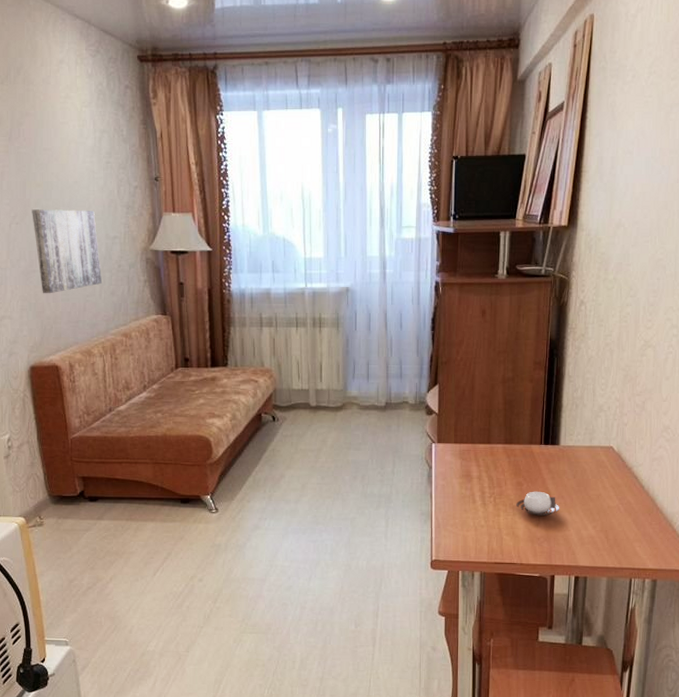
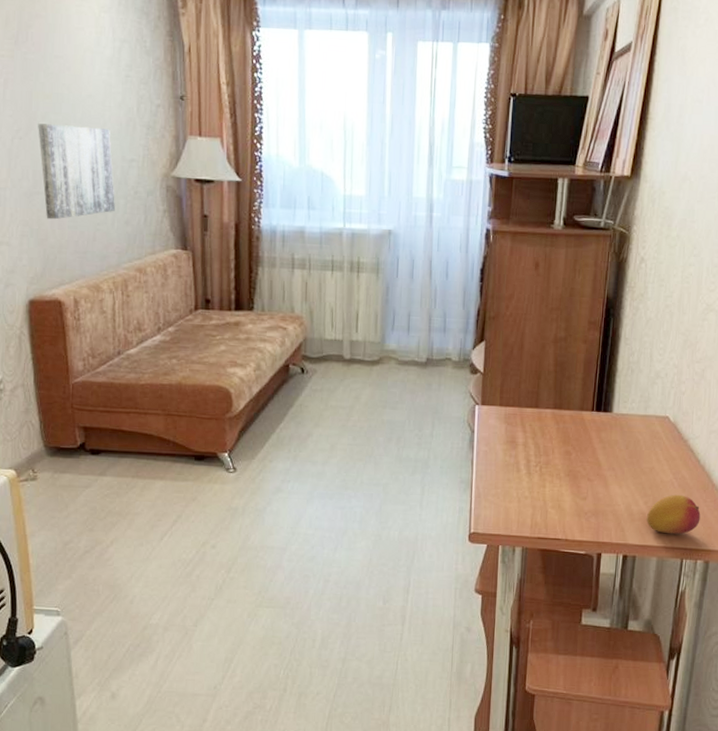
cup: present [516,491,560,516] -> none [563,461,610,488]
fruit: none [596,518,647,556] -> present [647,494,701,534]

